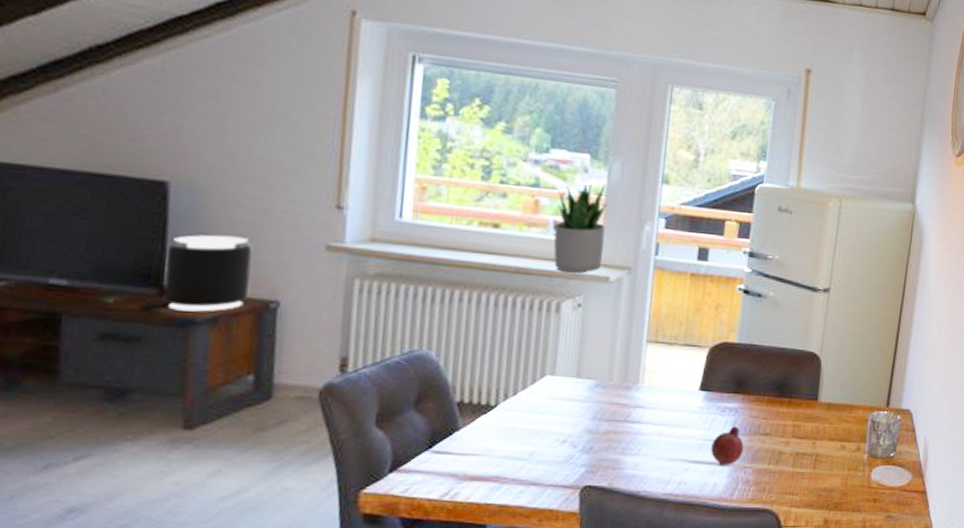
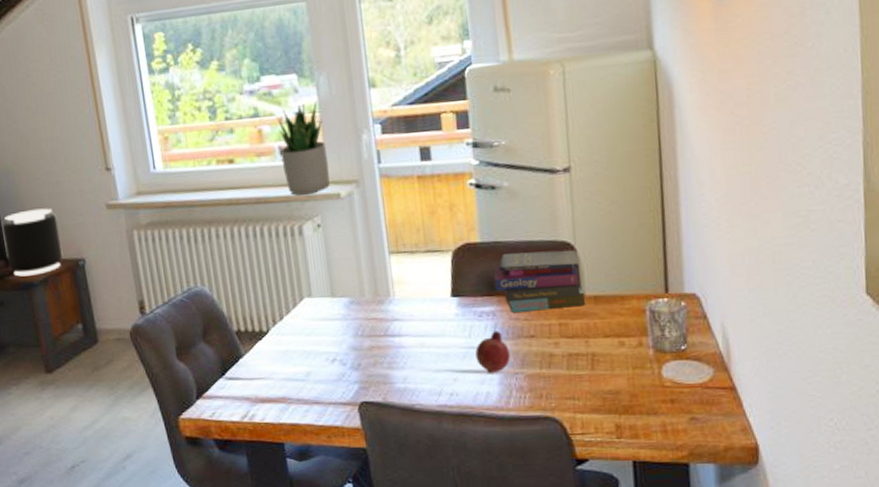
books: none [743,355,823,412] -> present [494,249,587,312]

